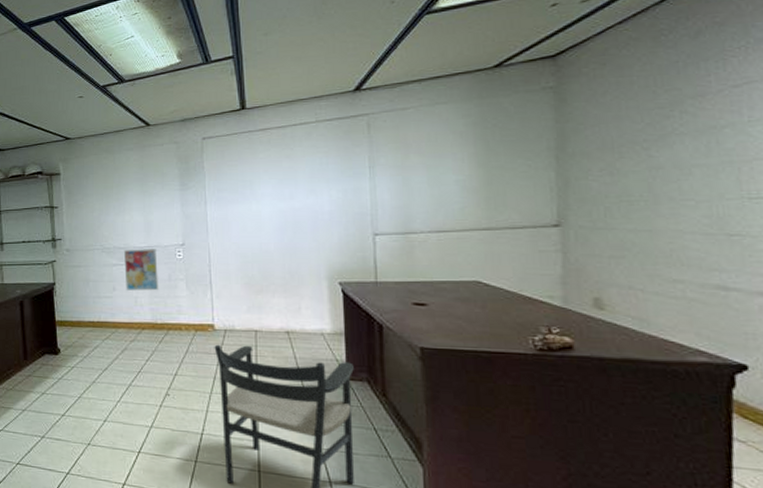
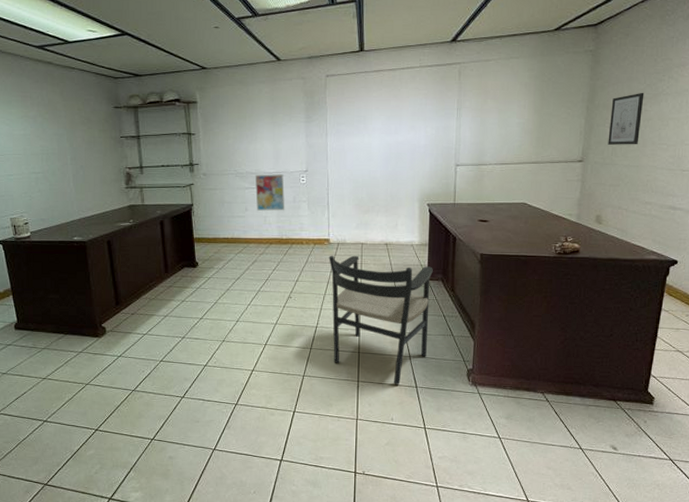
wall art: none [593,133,647,203] -> present [608,92,644,145]

